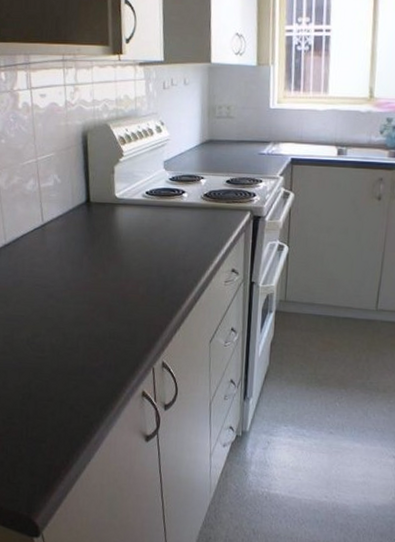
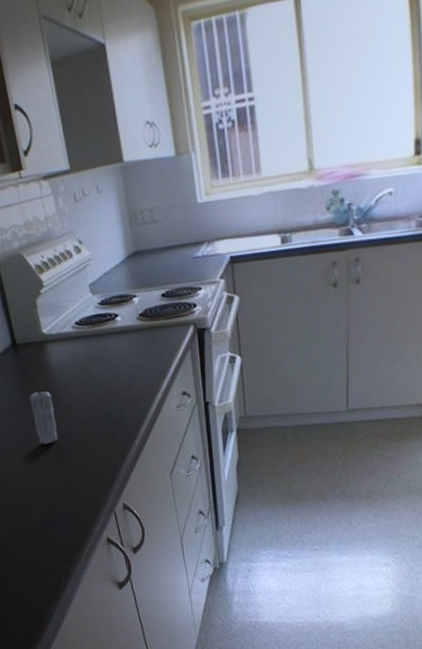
candle: none [93,241,114,296] -> present [29,385,59,444]

